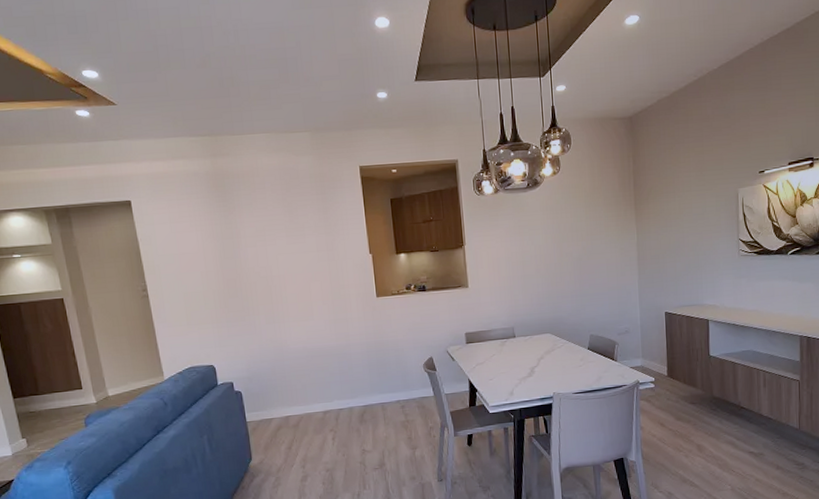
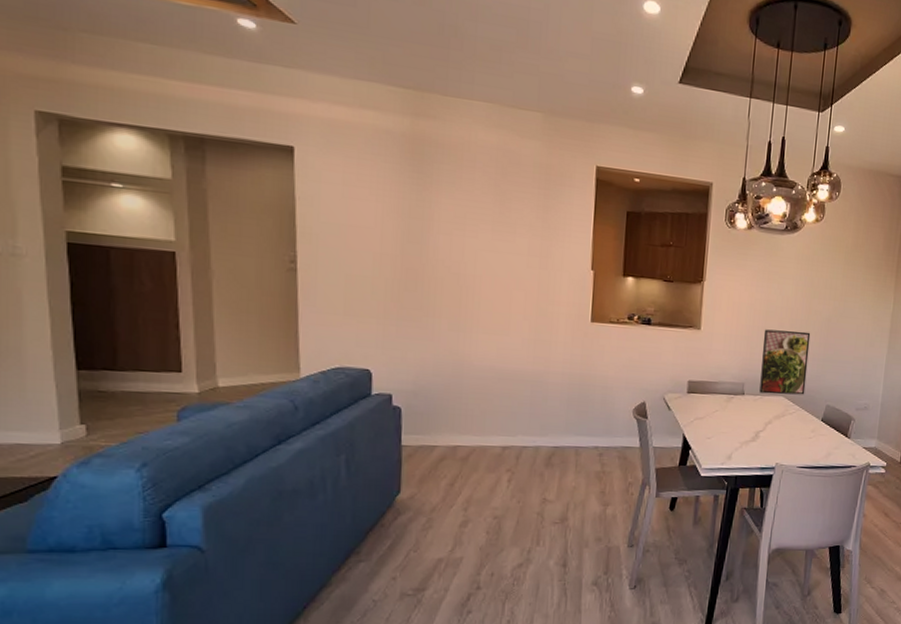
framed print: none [523,273,569,334] -> present [759,329,811,395]

